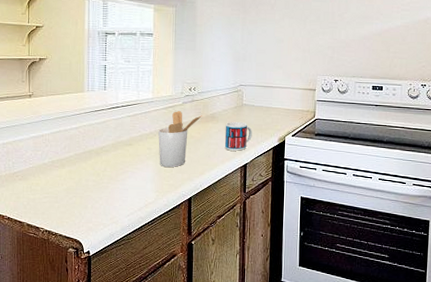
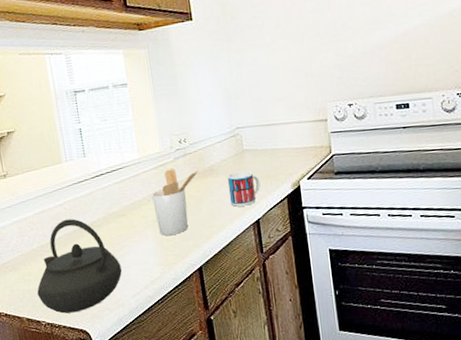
kettle: none [41,141,121,224] -> present [37,219,122,314]

